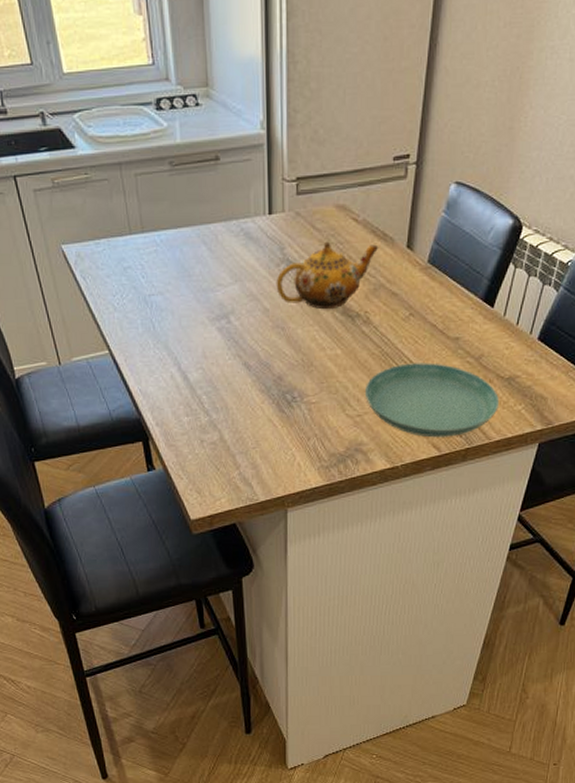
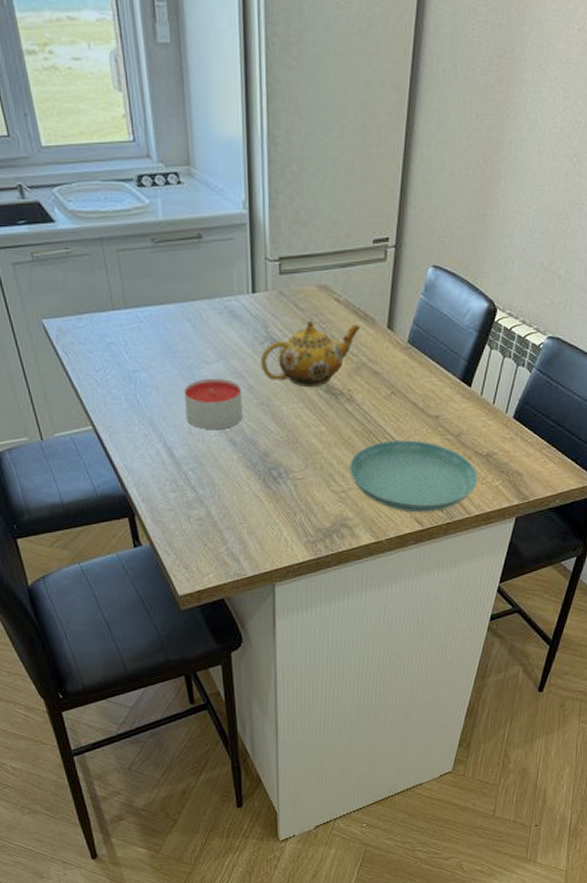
candle: none [199,301,258,354] -> present [184,378,243,430]

